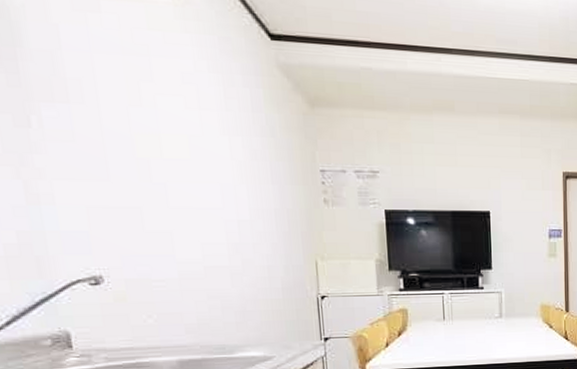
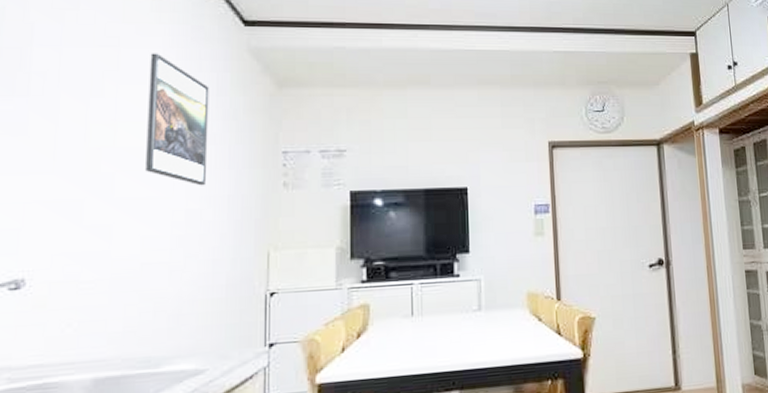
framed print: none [181,64,252,199] -> present [146,53,209,186]

